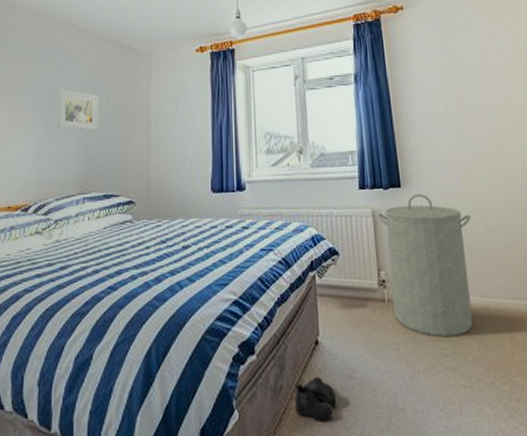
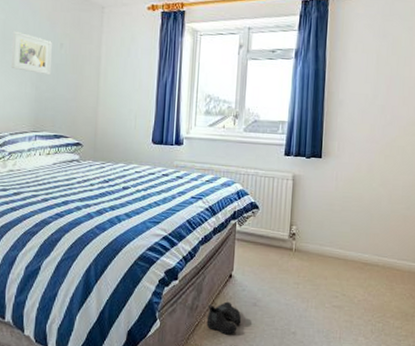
laundry hamper: present [377,194,474,338] -> none [296,165,379,284]

